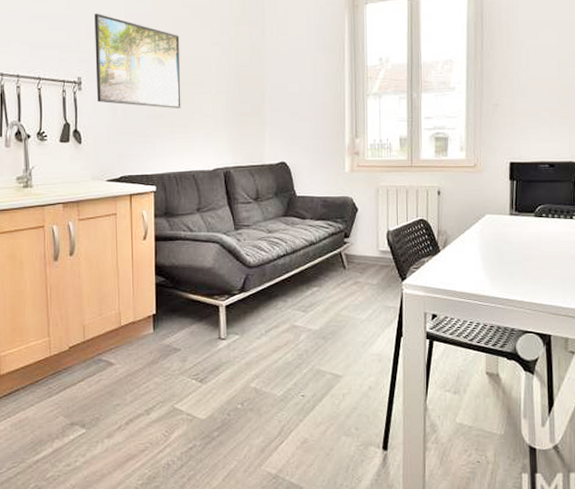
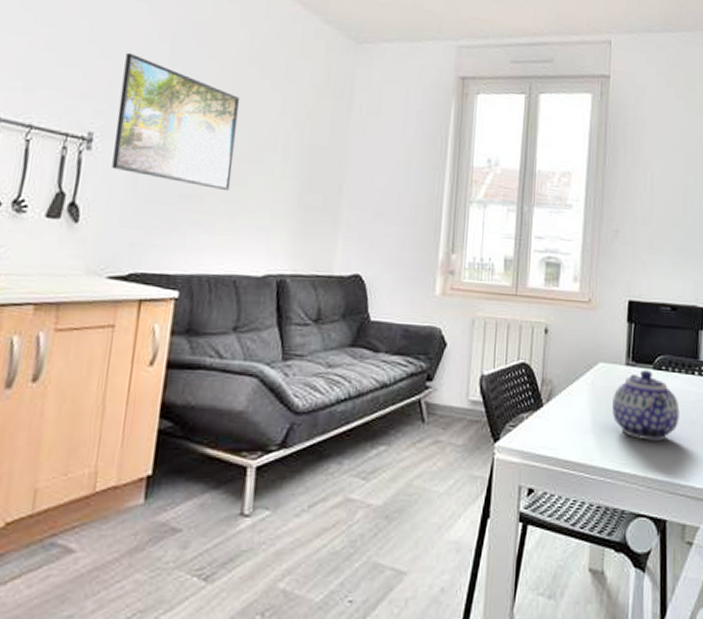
teapot: none [499,217,560,274] -> present [612,369,680,441]

